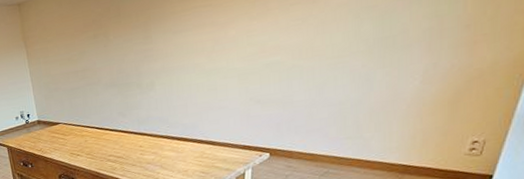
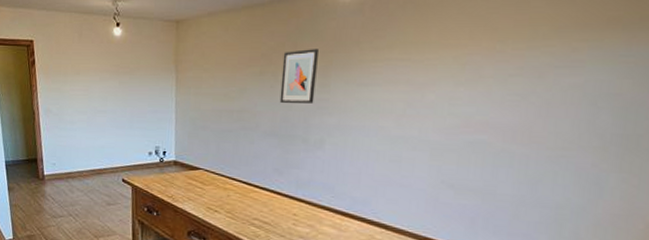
wall art: none [110,8,141,58] -> present [279,49,318,103]

